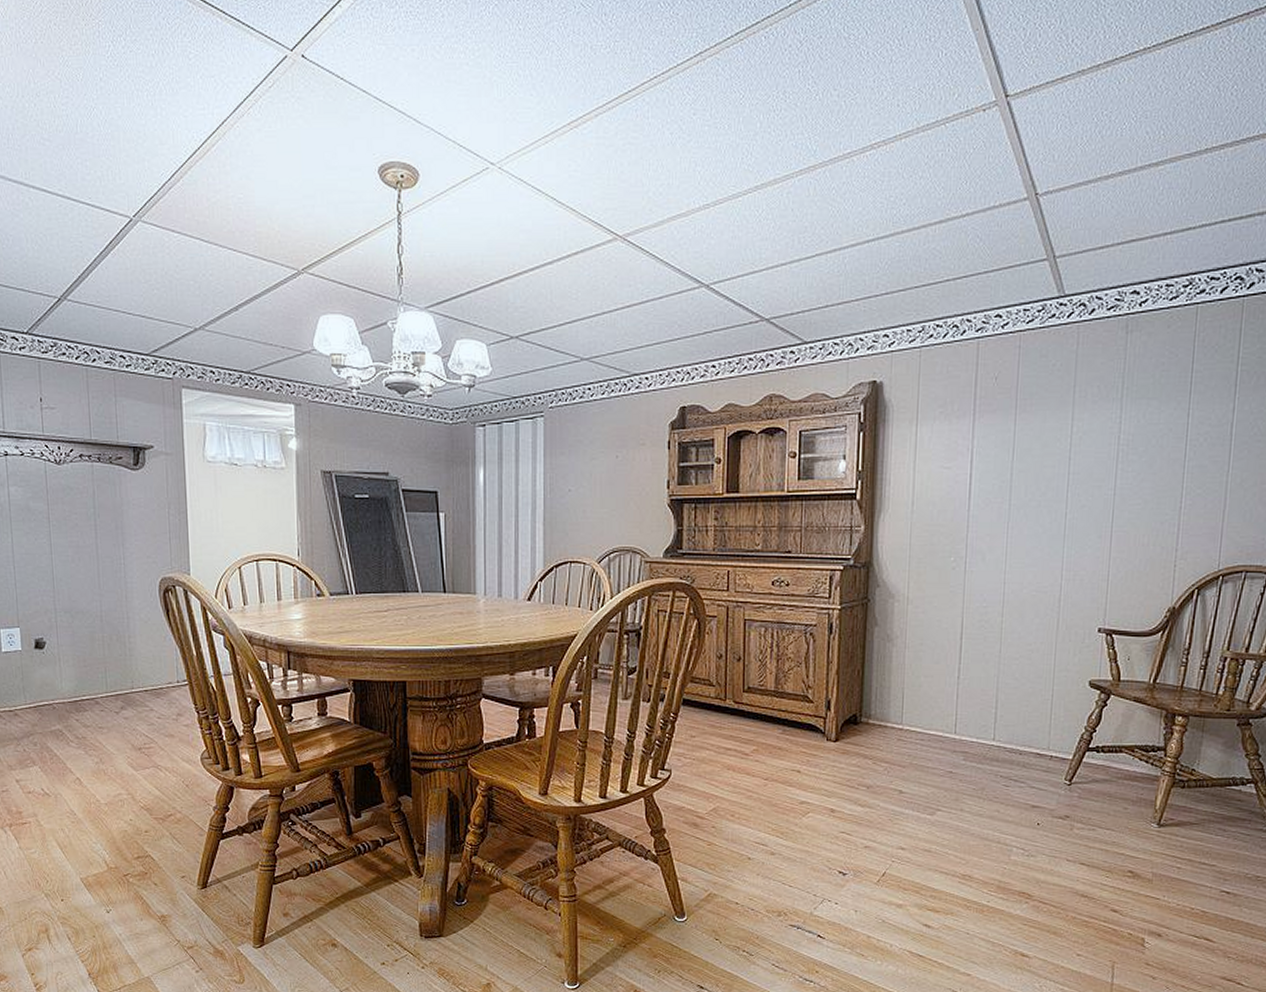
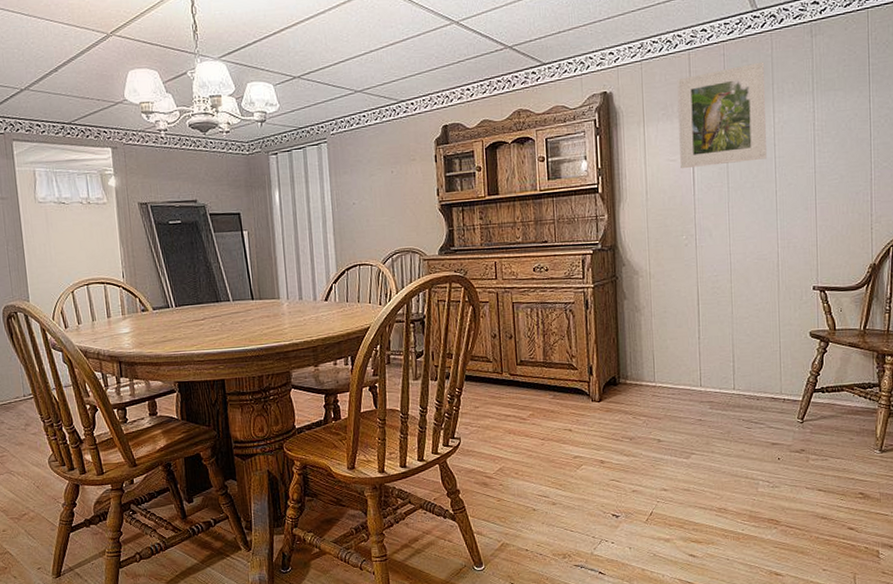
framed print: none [956,358,1067,479] -> present [677,61,767,169]

